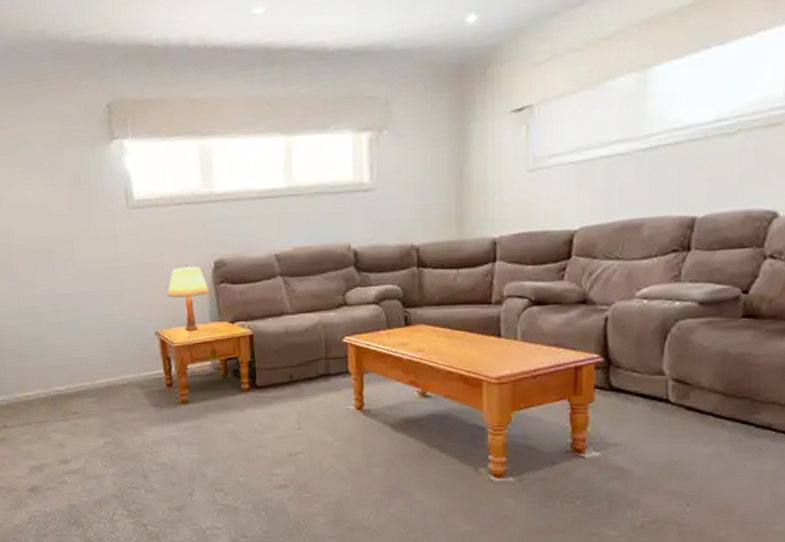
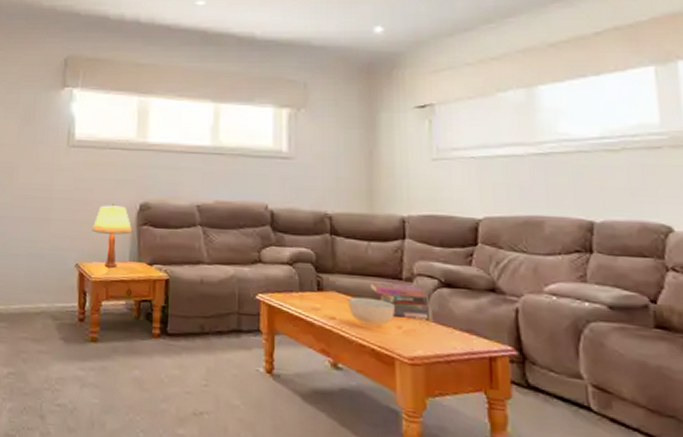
bowl: none [436,325,485,354] -> present [348,297,396,328]
books: none [458,308,517,341] -> present [370,281,429,319]

